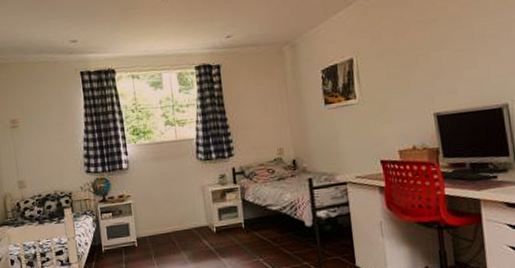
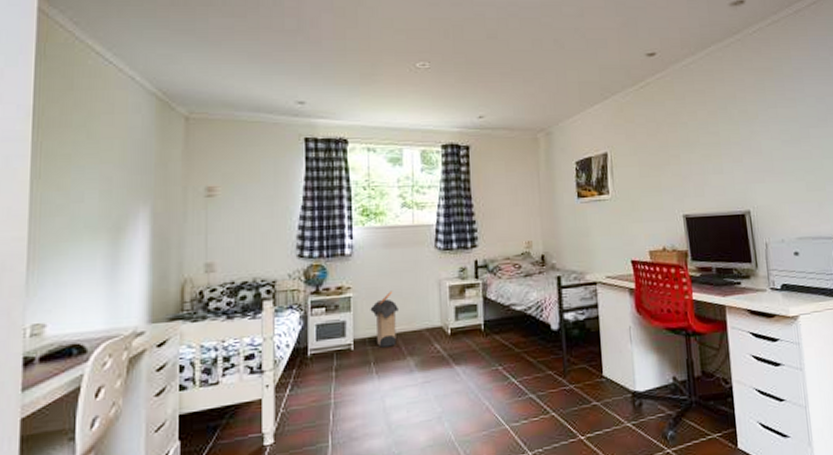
laundry hamper: none [147,197,171,244] -> present [370,290,398,348]

